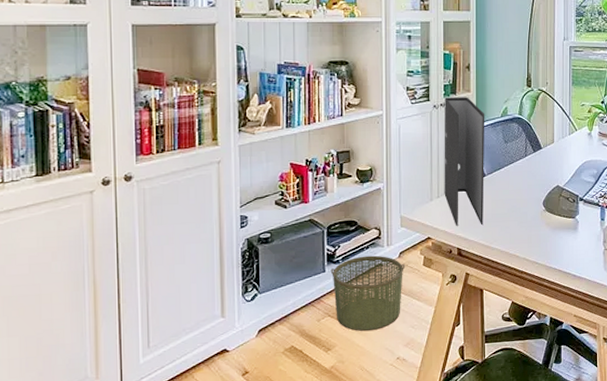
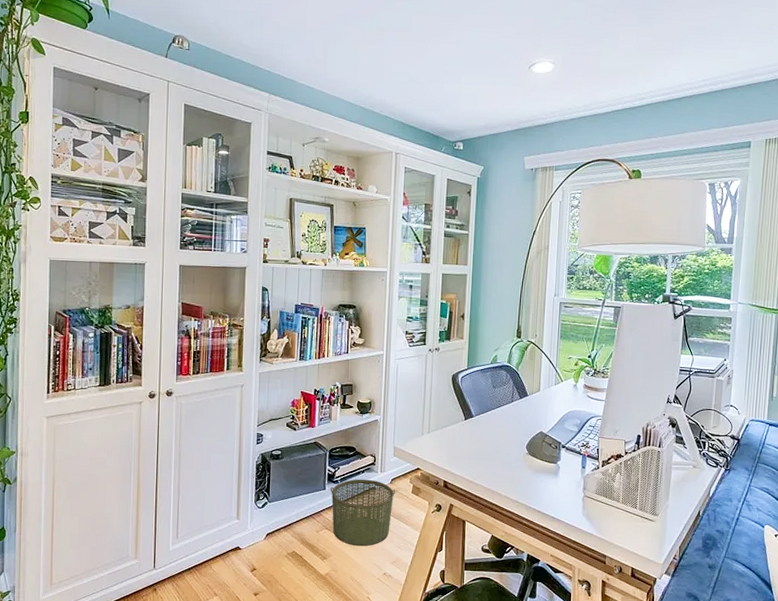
binder: present [444,97,485,227] -> none [434,342,476,462]

